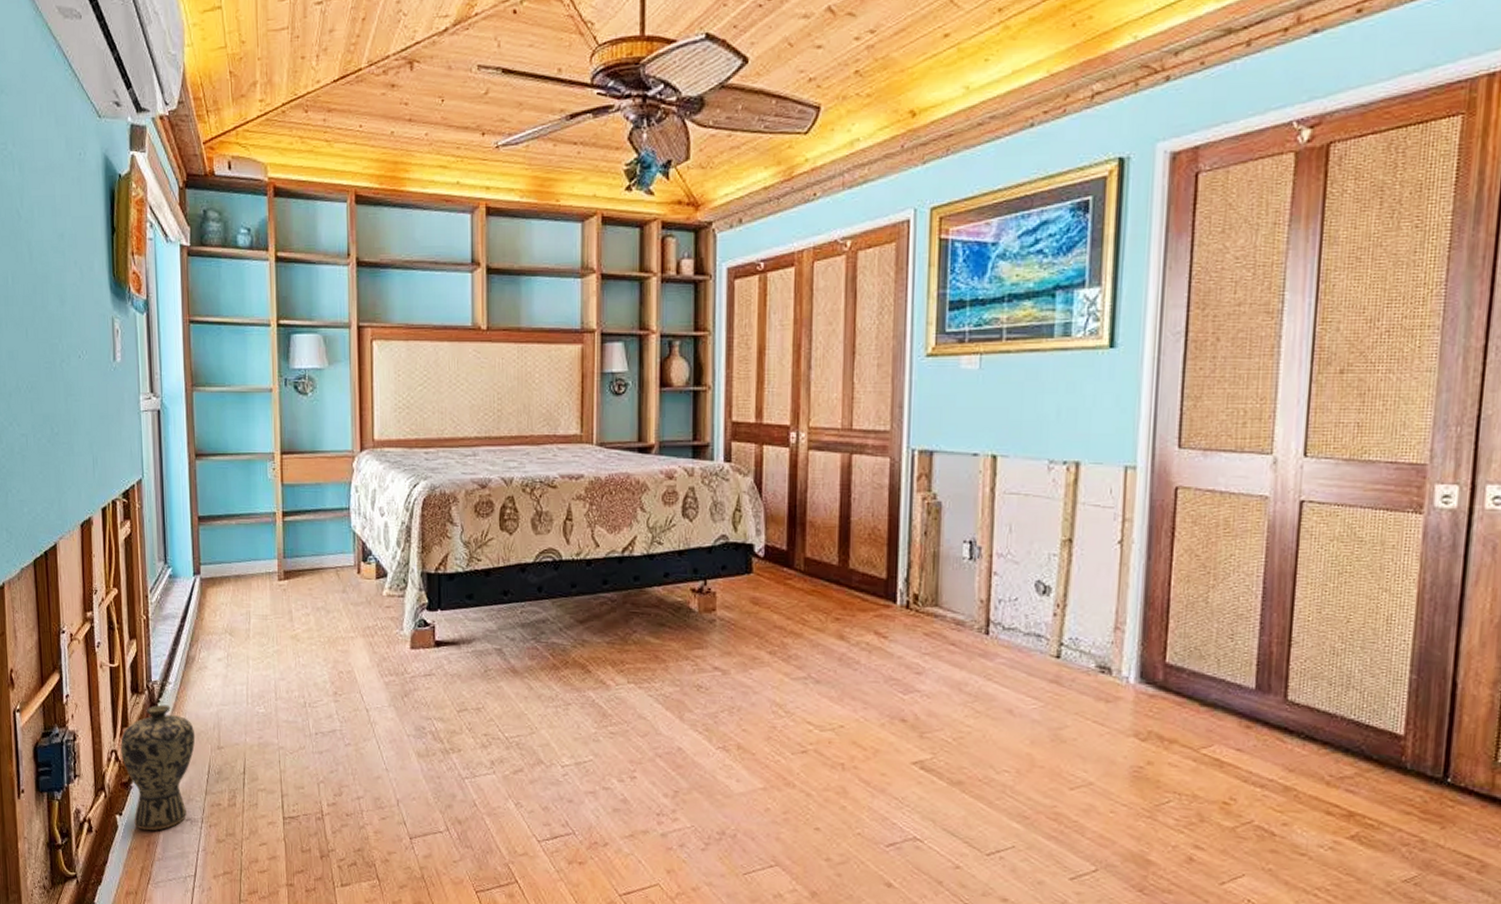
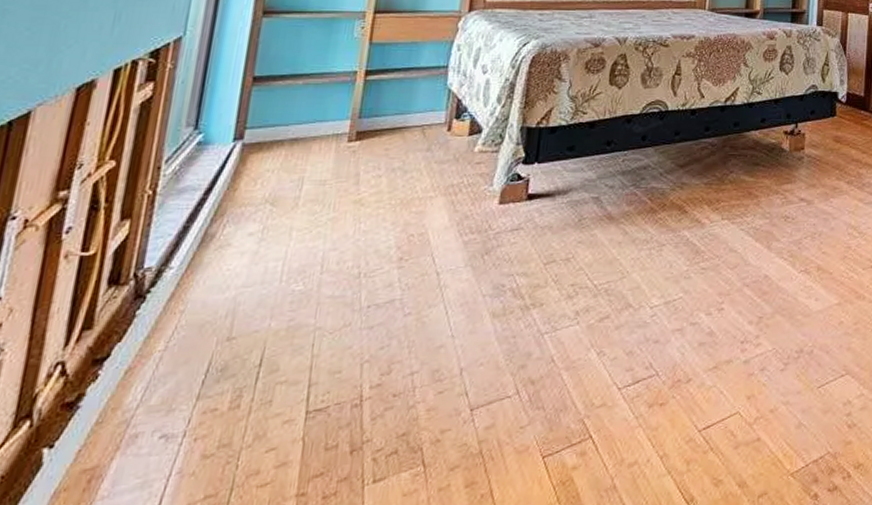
vase: present [120,704,196,831] -> none [71,295,197,462]

